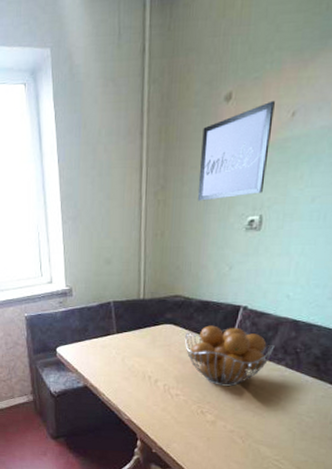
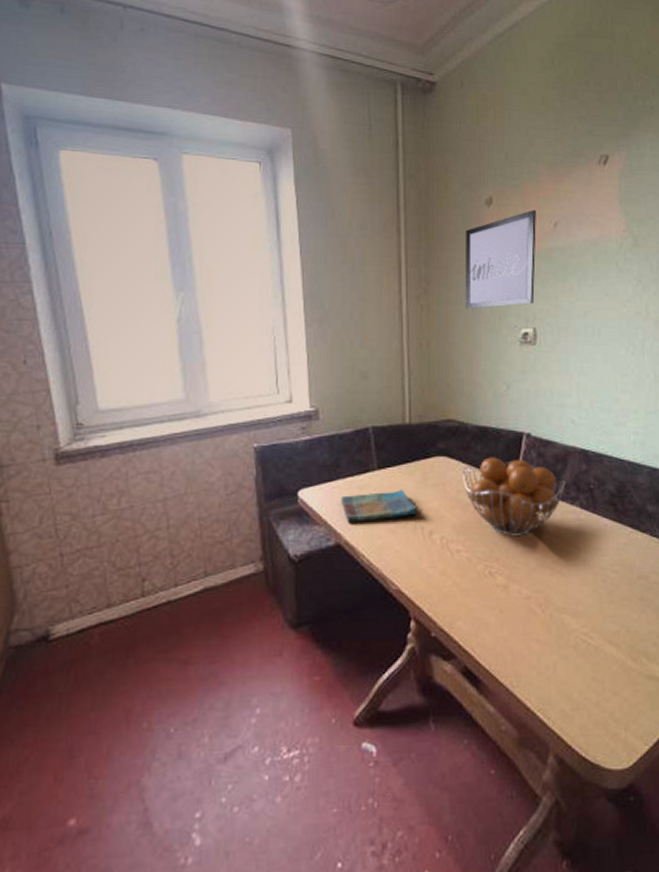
dish towel: none [88,348,147,372] -> present [340,489,418,523]

